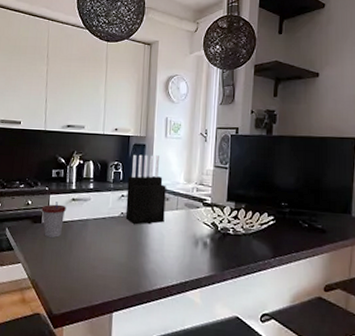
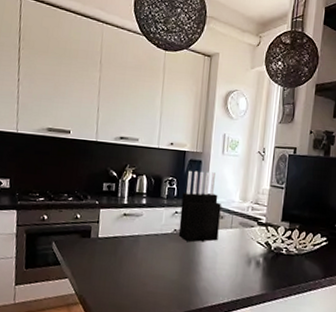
cup: present [41,202,66,238] -> none [91,216,117,253]

